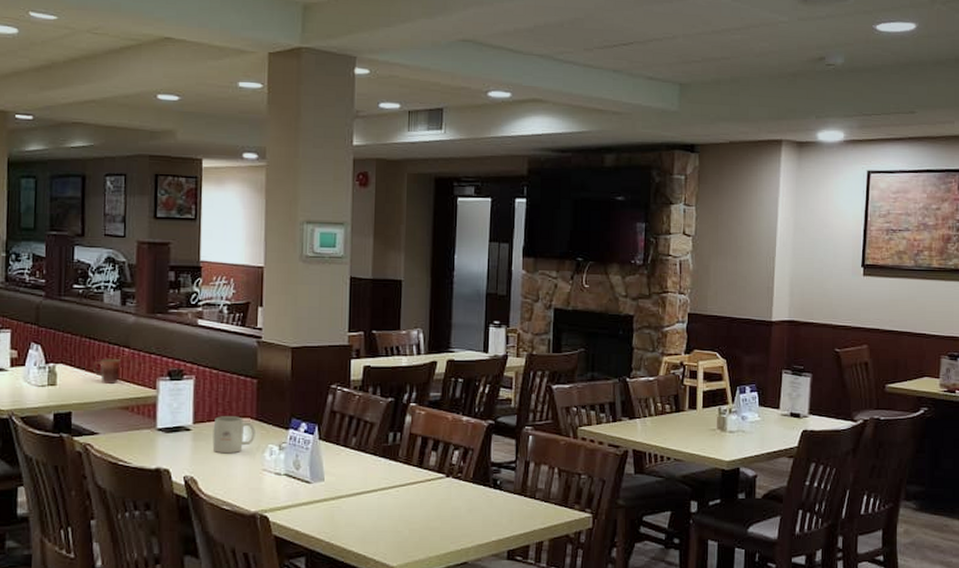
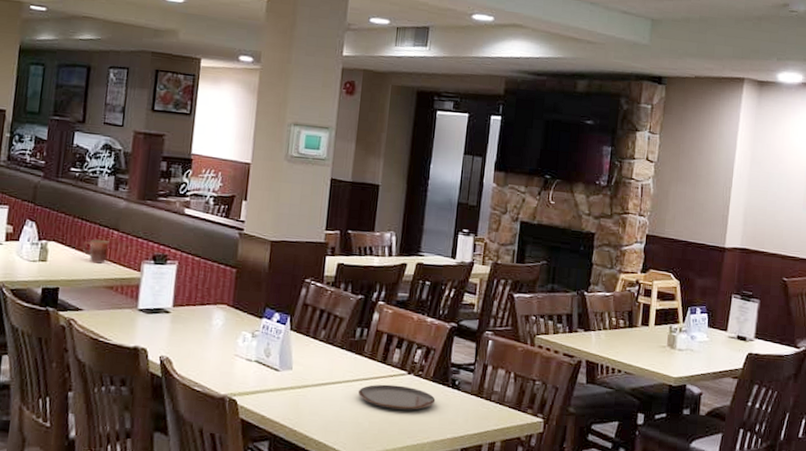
mug: present [212,416,256,454] -> none [189,301,231,338]
plate: none [395,489,477,514] -> present [358,384,436,410]

